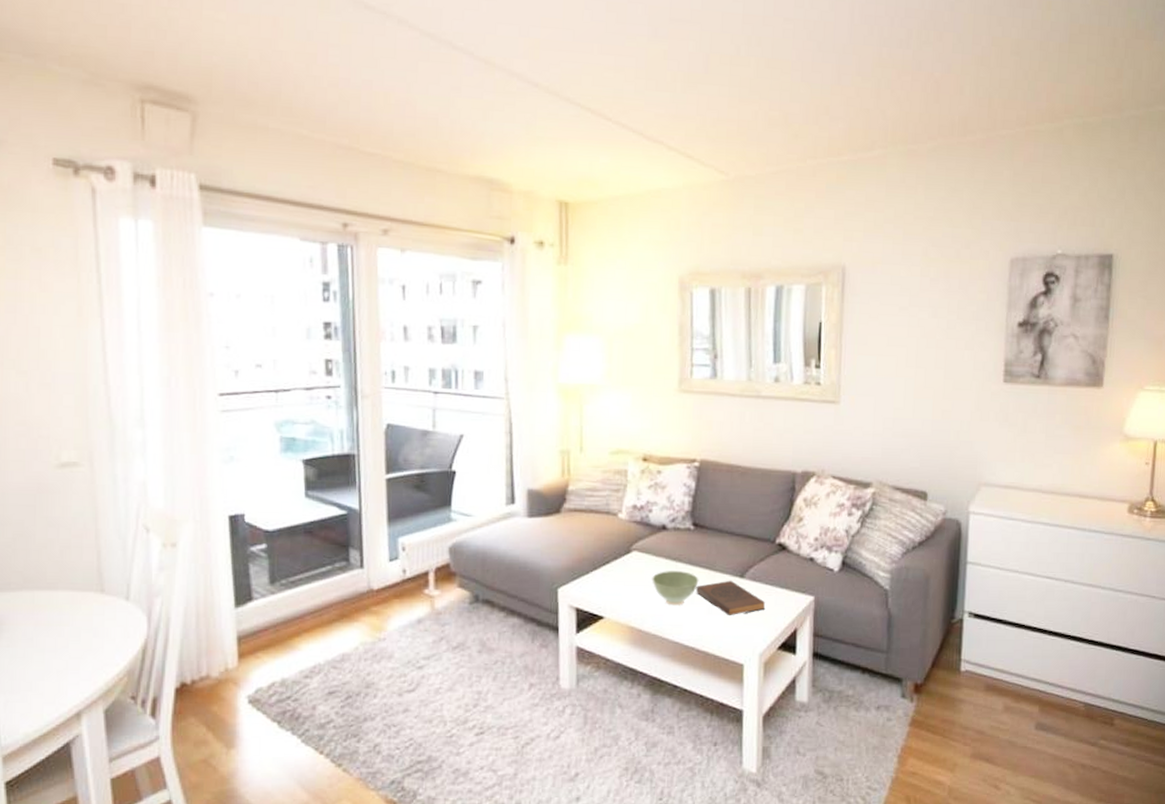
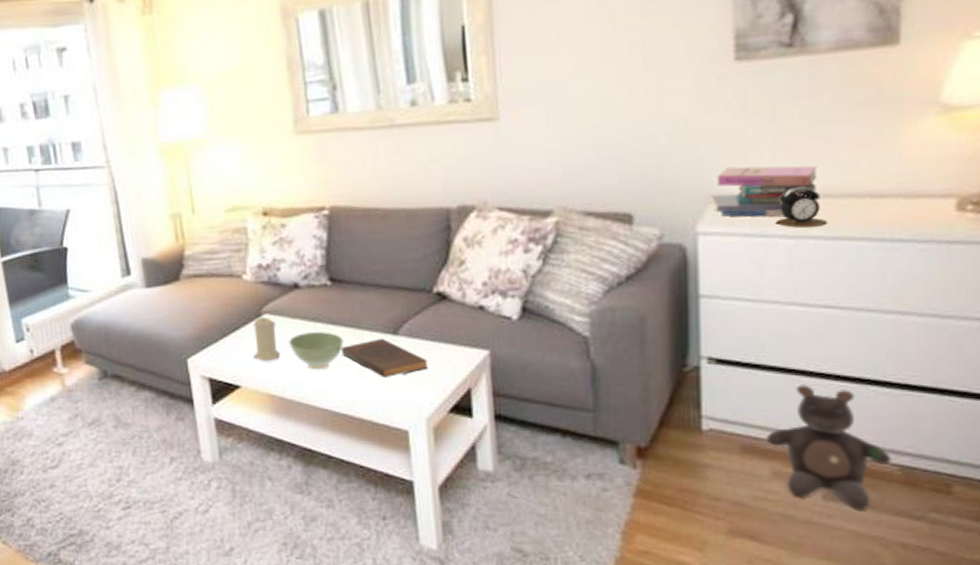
candle: none [619,553,644,596] -> present [253,317,281,362]
books: none [980,463,1049,506] -> present [710,165,818,217]
stuffed animal: none [1002,637,1080,737] -> present [765,384,892,509]
alarm clock: none [1021,484,1052,517] -> present [777,187,828,229]

